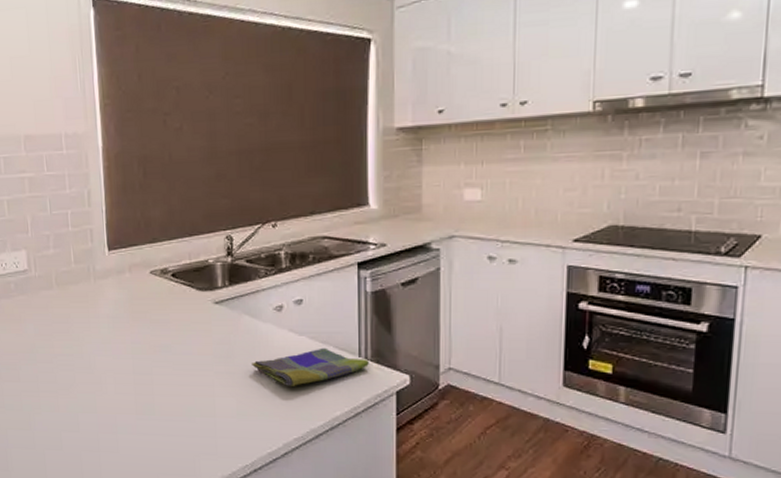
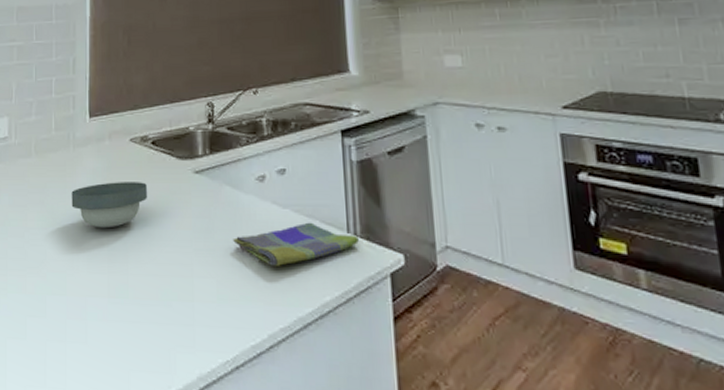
bowl: none [95,312,170,355] -> present [71,182,148,229]

